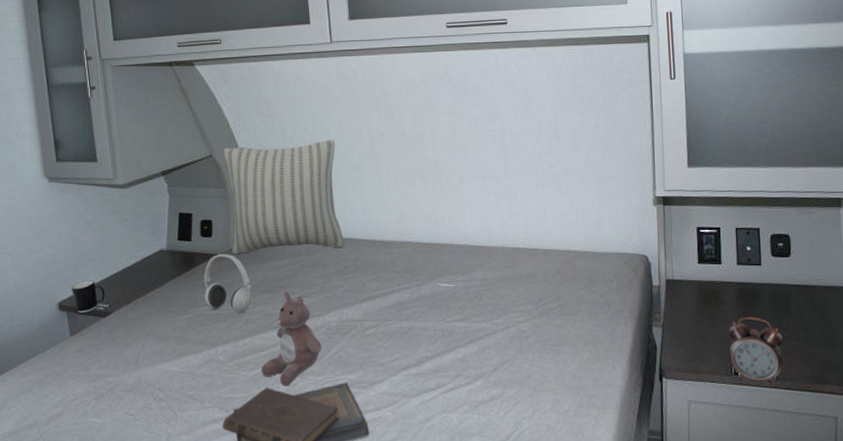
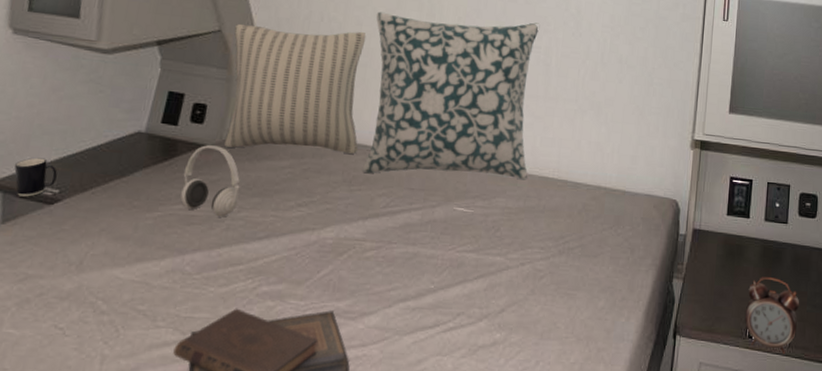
stuffed animal: present [261,291,322,386] -> none [233,197,312,309]
pillow: none [342,108,500,263] -> present [362,11,540,180]

